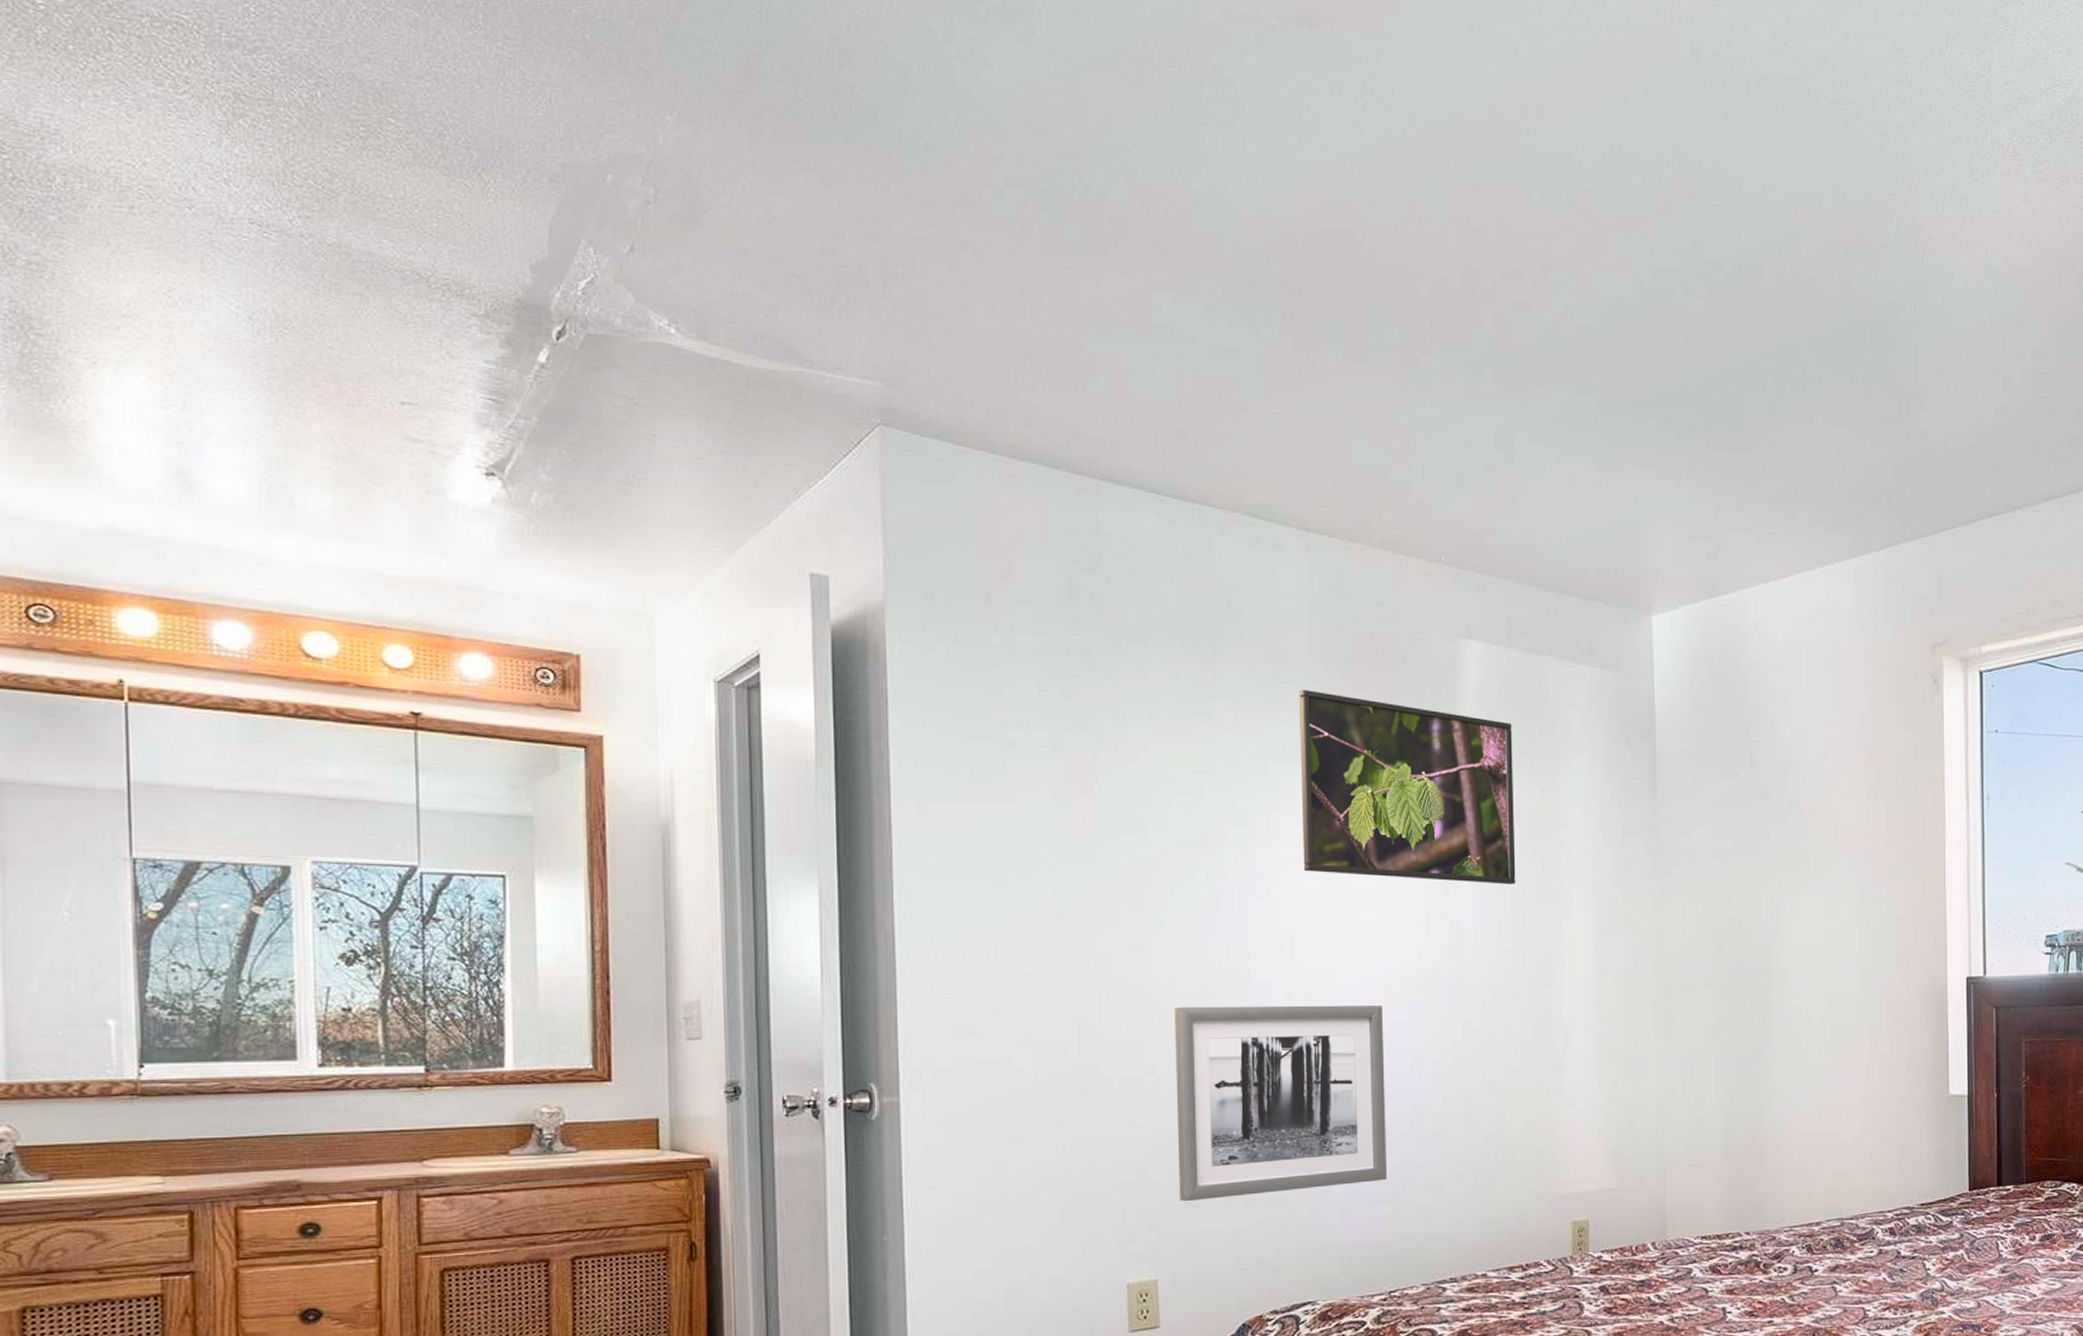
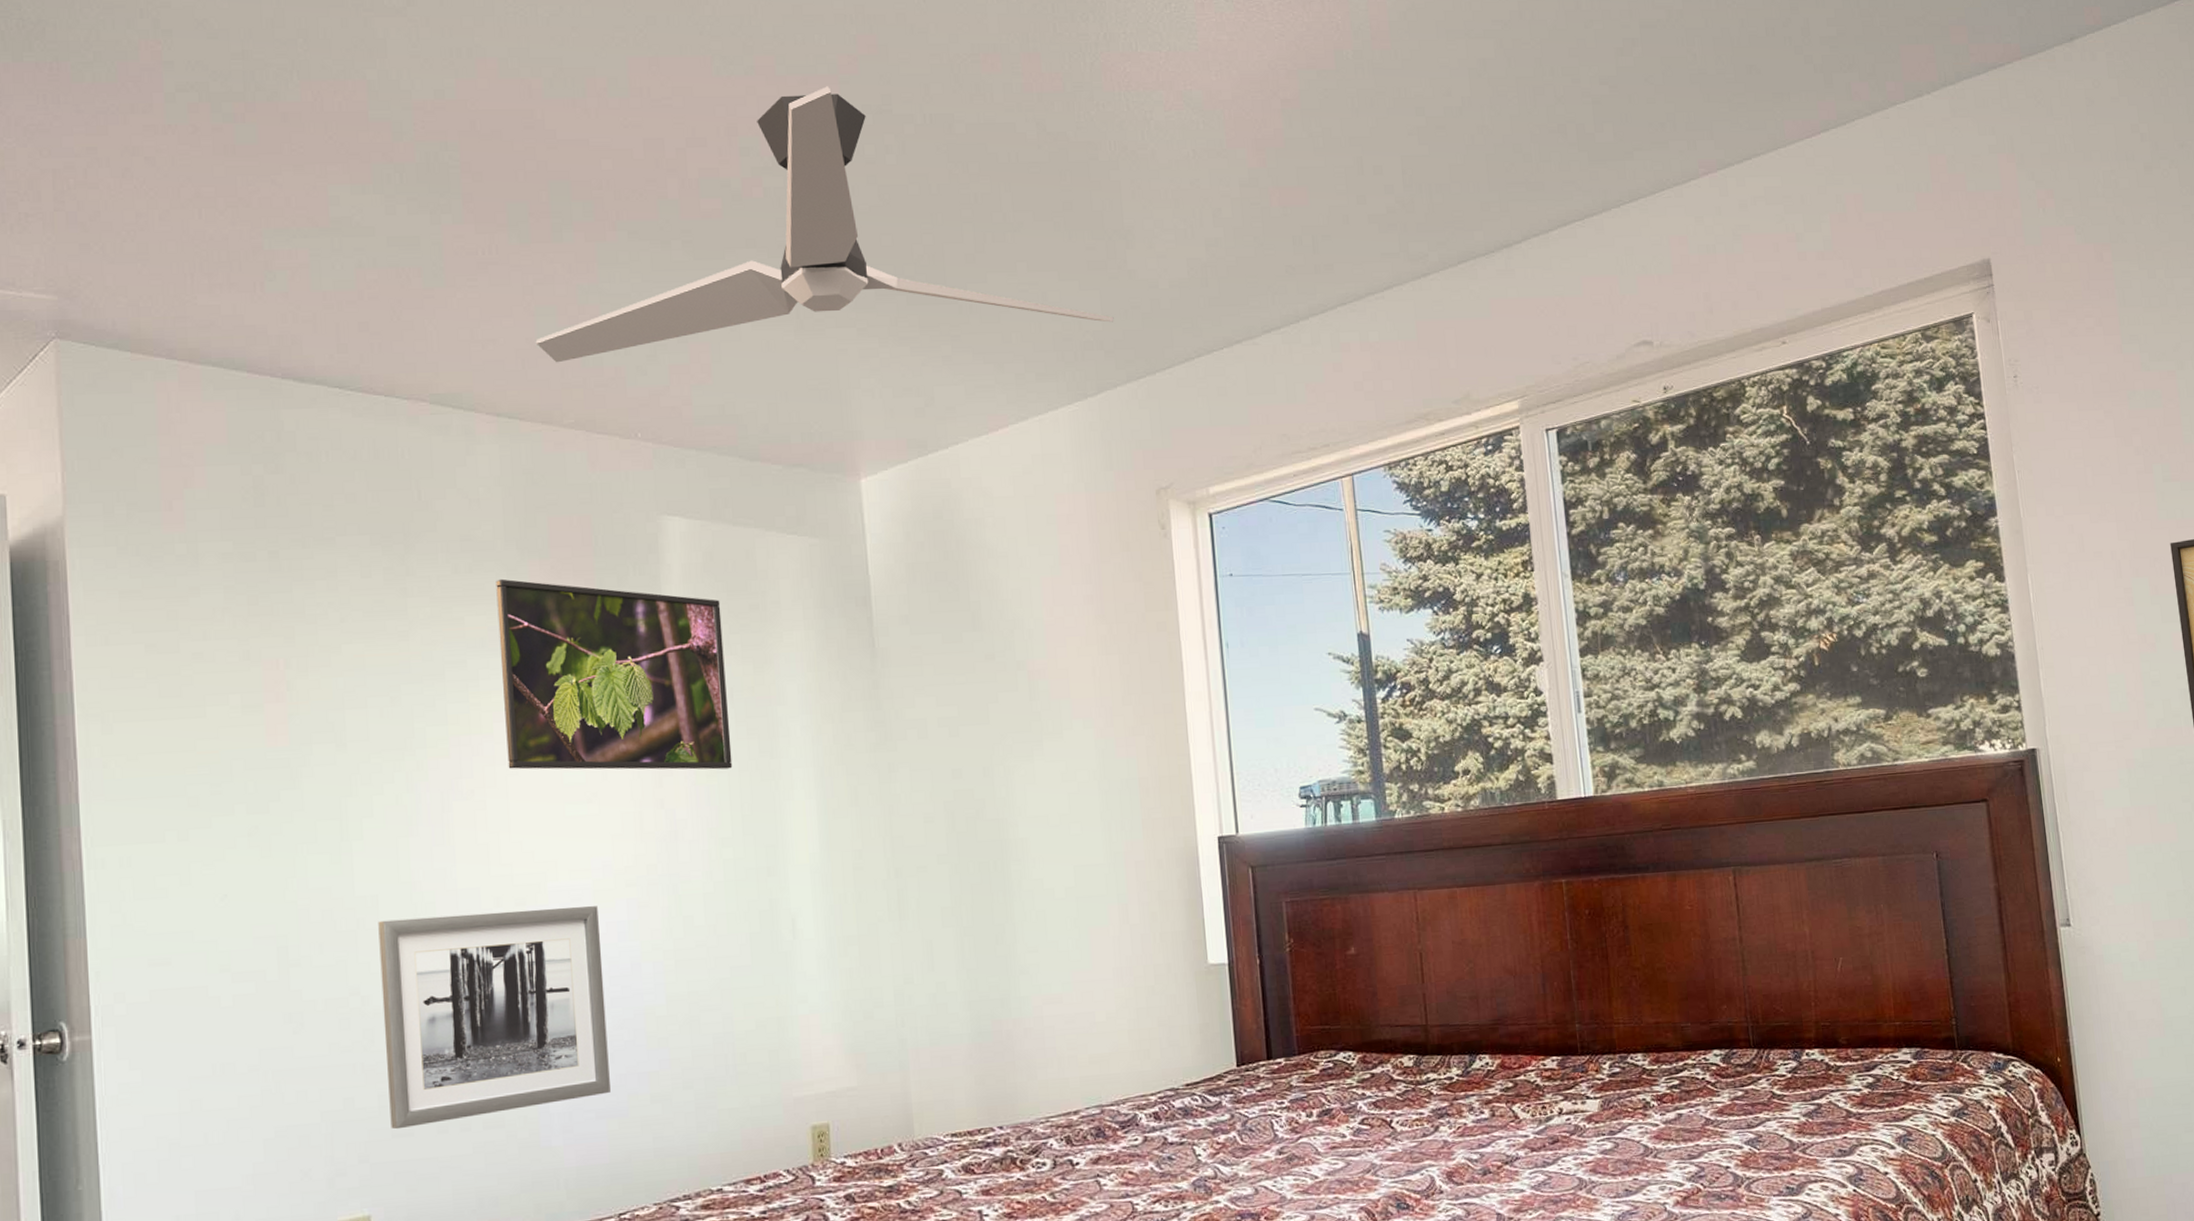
ceiling fan: none [1347,228,1903,483] -> present [535,86,1114,363]

